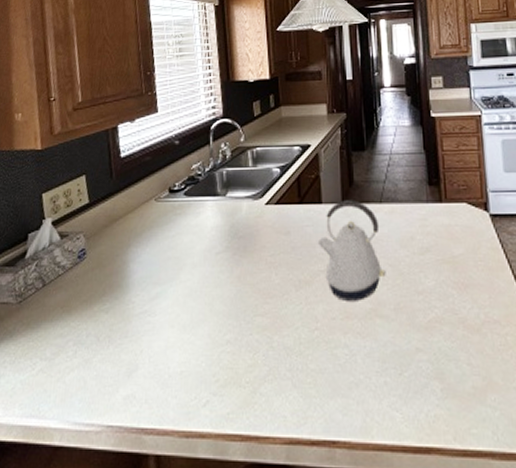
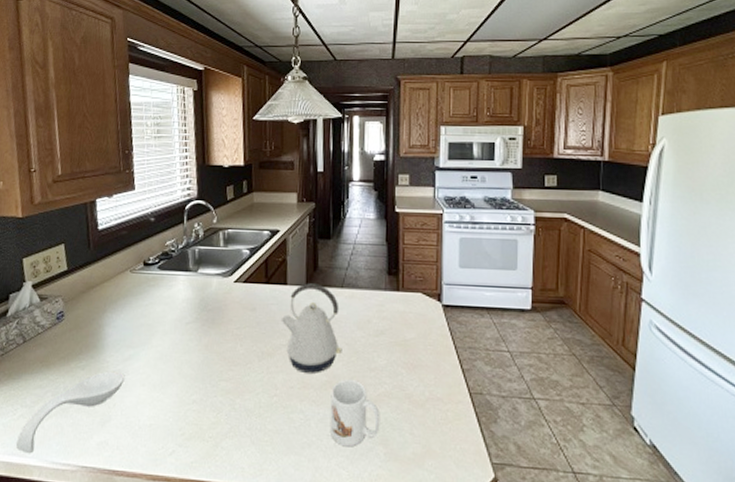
spoon rest: none [35,313,152,415] -> present [16,371,125,454]
mug: none [377,304,434,385] -> present [330,378,380,447]

